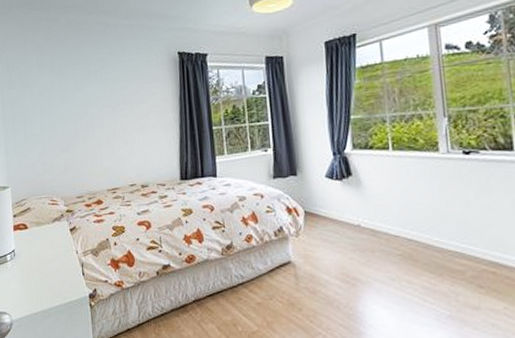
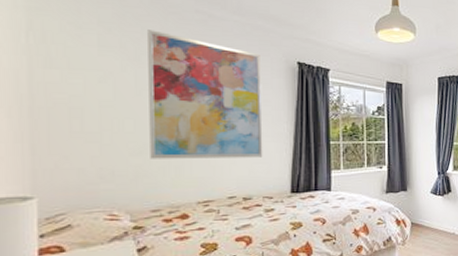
wall art: none [66,46,155,154] -> present [148,30,263,159]

